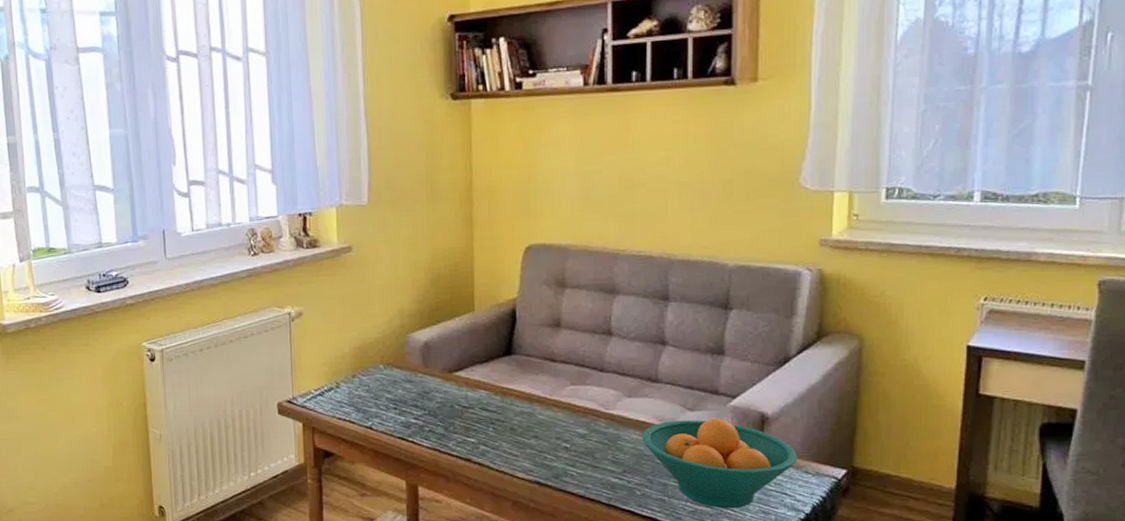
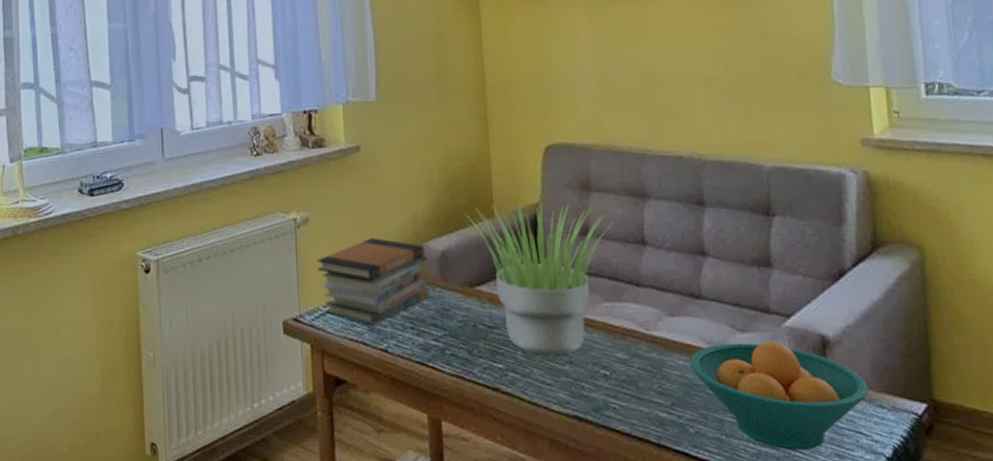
book stack: none [309,330,411,405] -> present [317,238,429,324]
potted plant: none [447,297,585,430] -> present [464,201,615,354]

